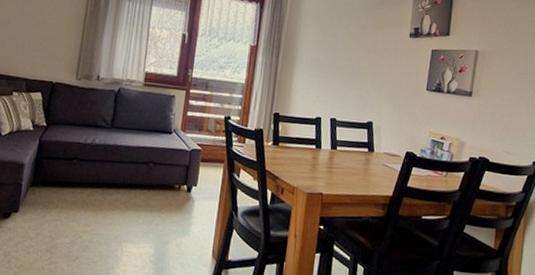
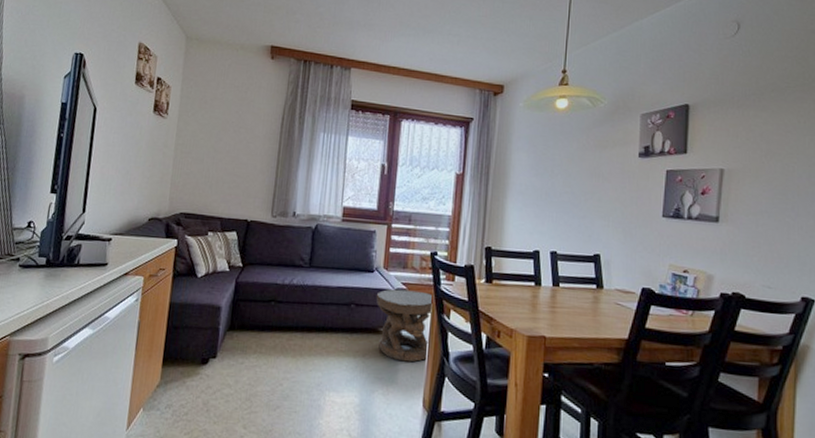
carved stool: none [173,149,227,216] -> present [376,289,435,362]

